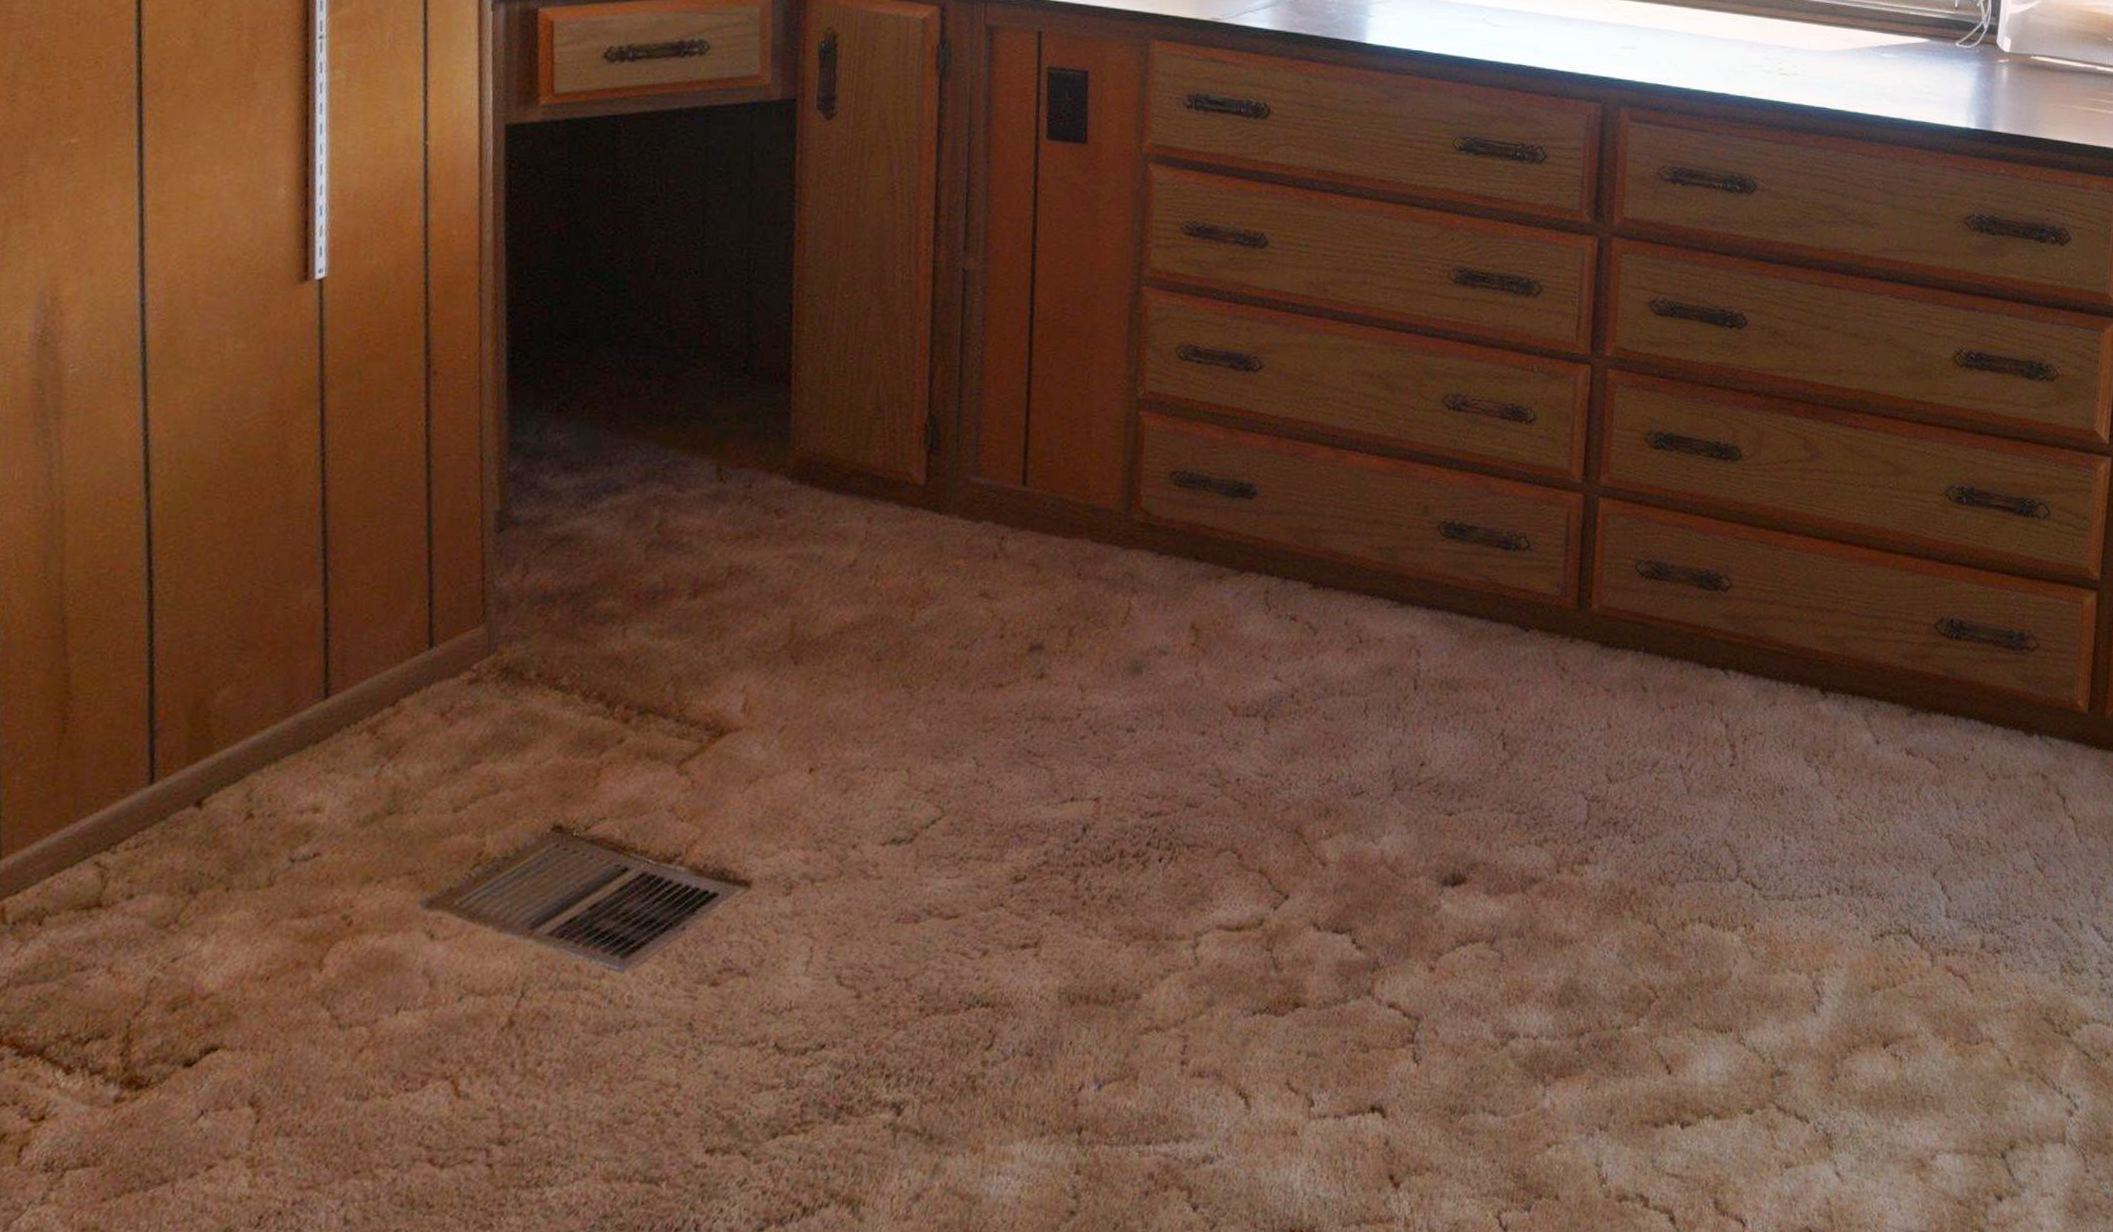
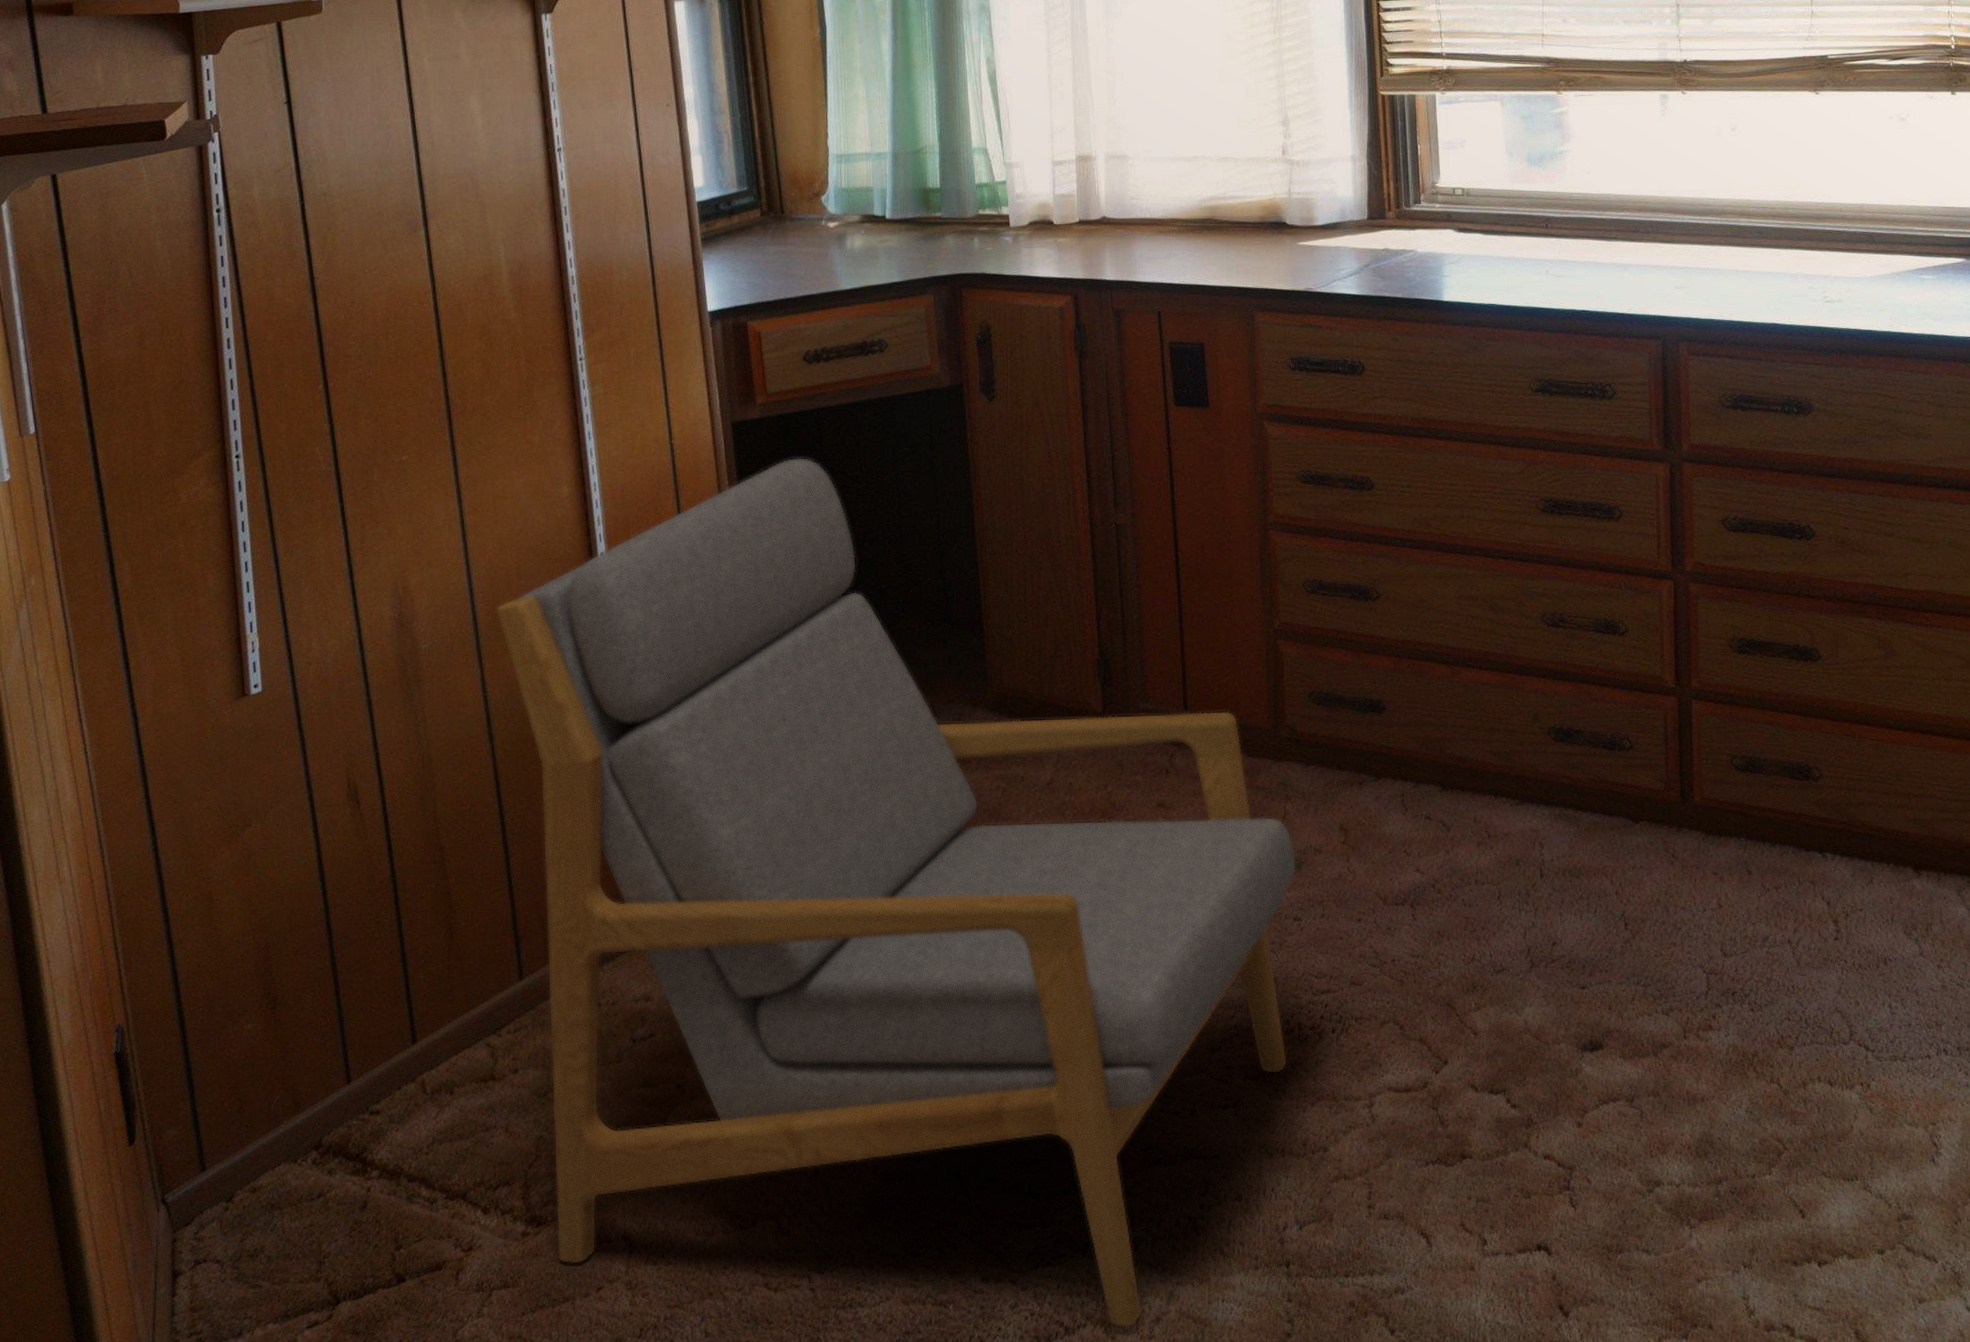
armchair: none [159,170,1138,1208] -> present [495,457,1298,1328]

